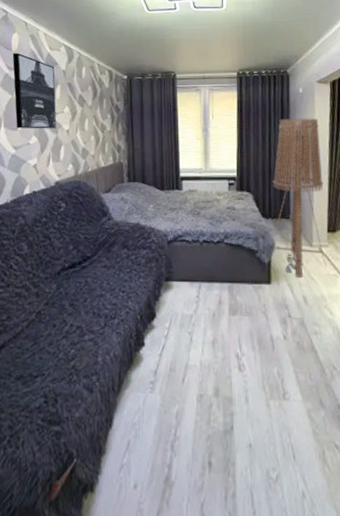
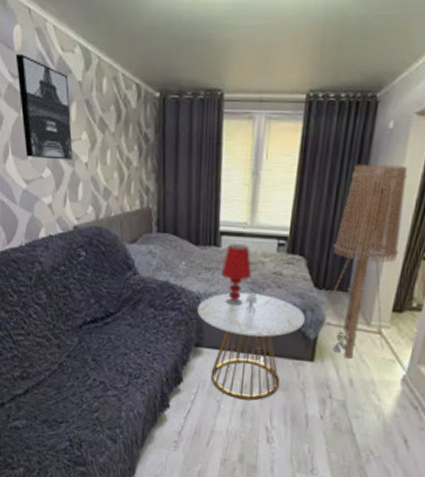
side table: none [166,227,258,328] -> present [197,292,305,401]
table lamp: none [184,186,210,239] -> present [220,244,252,306]

